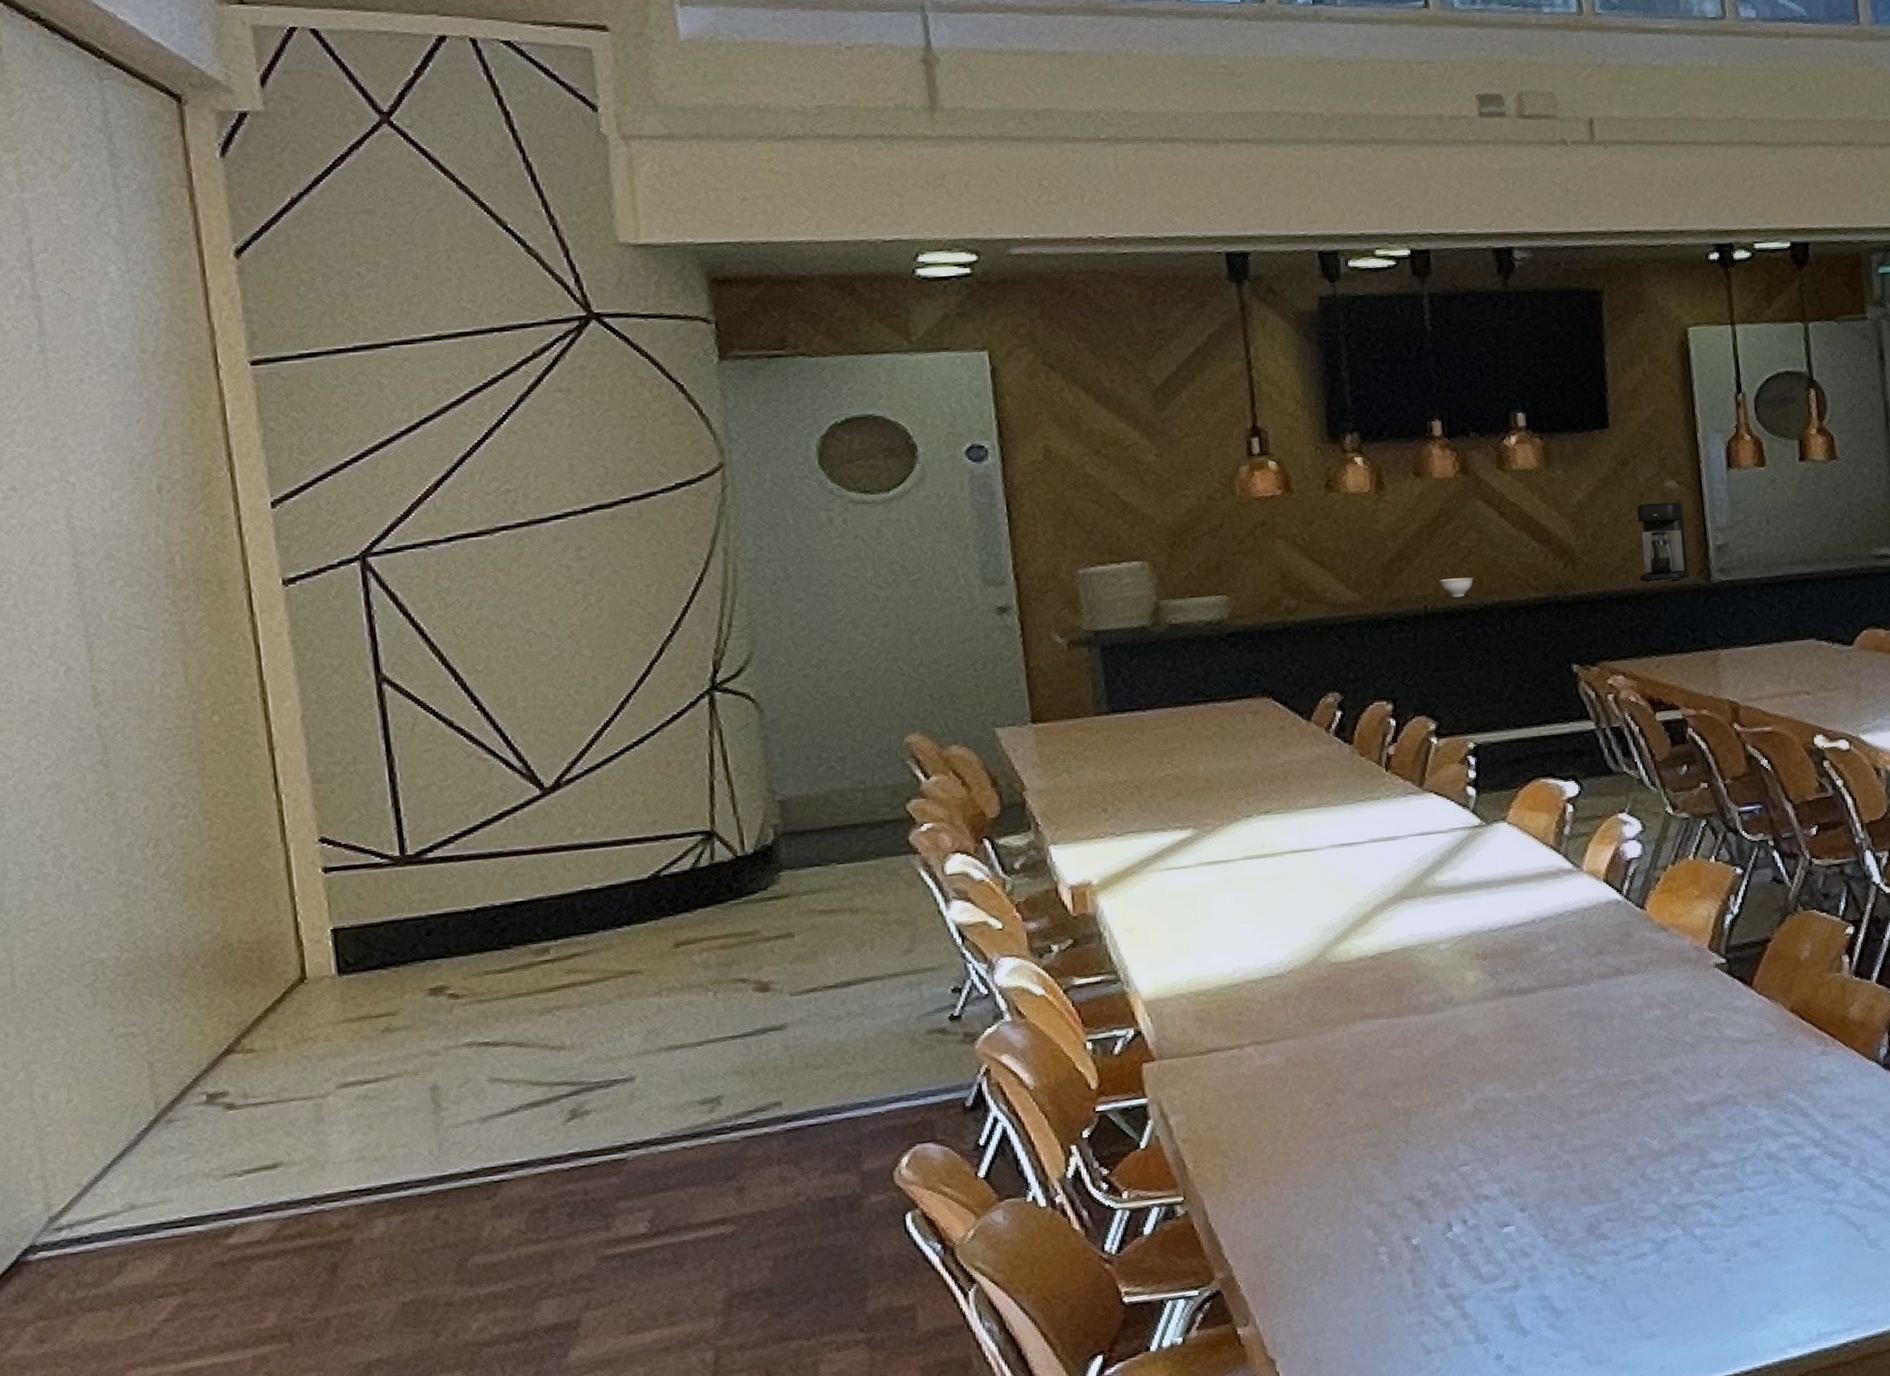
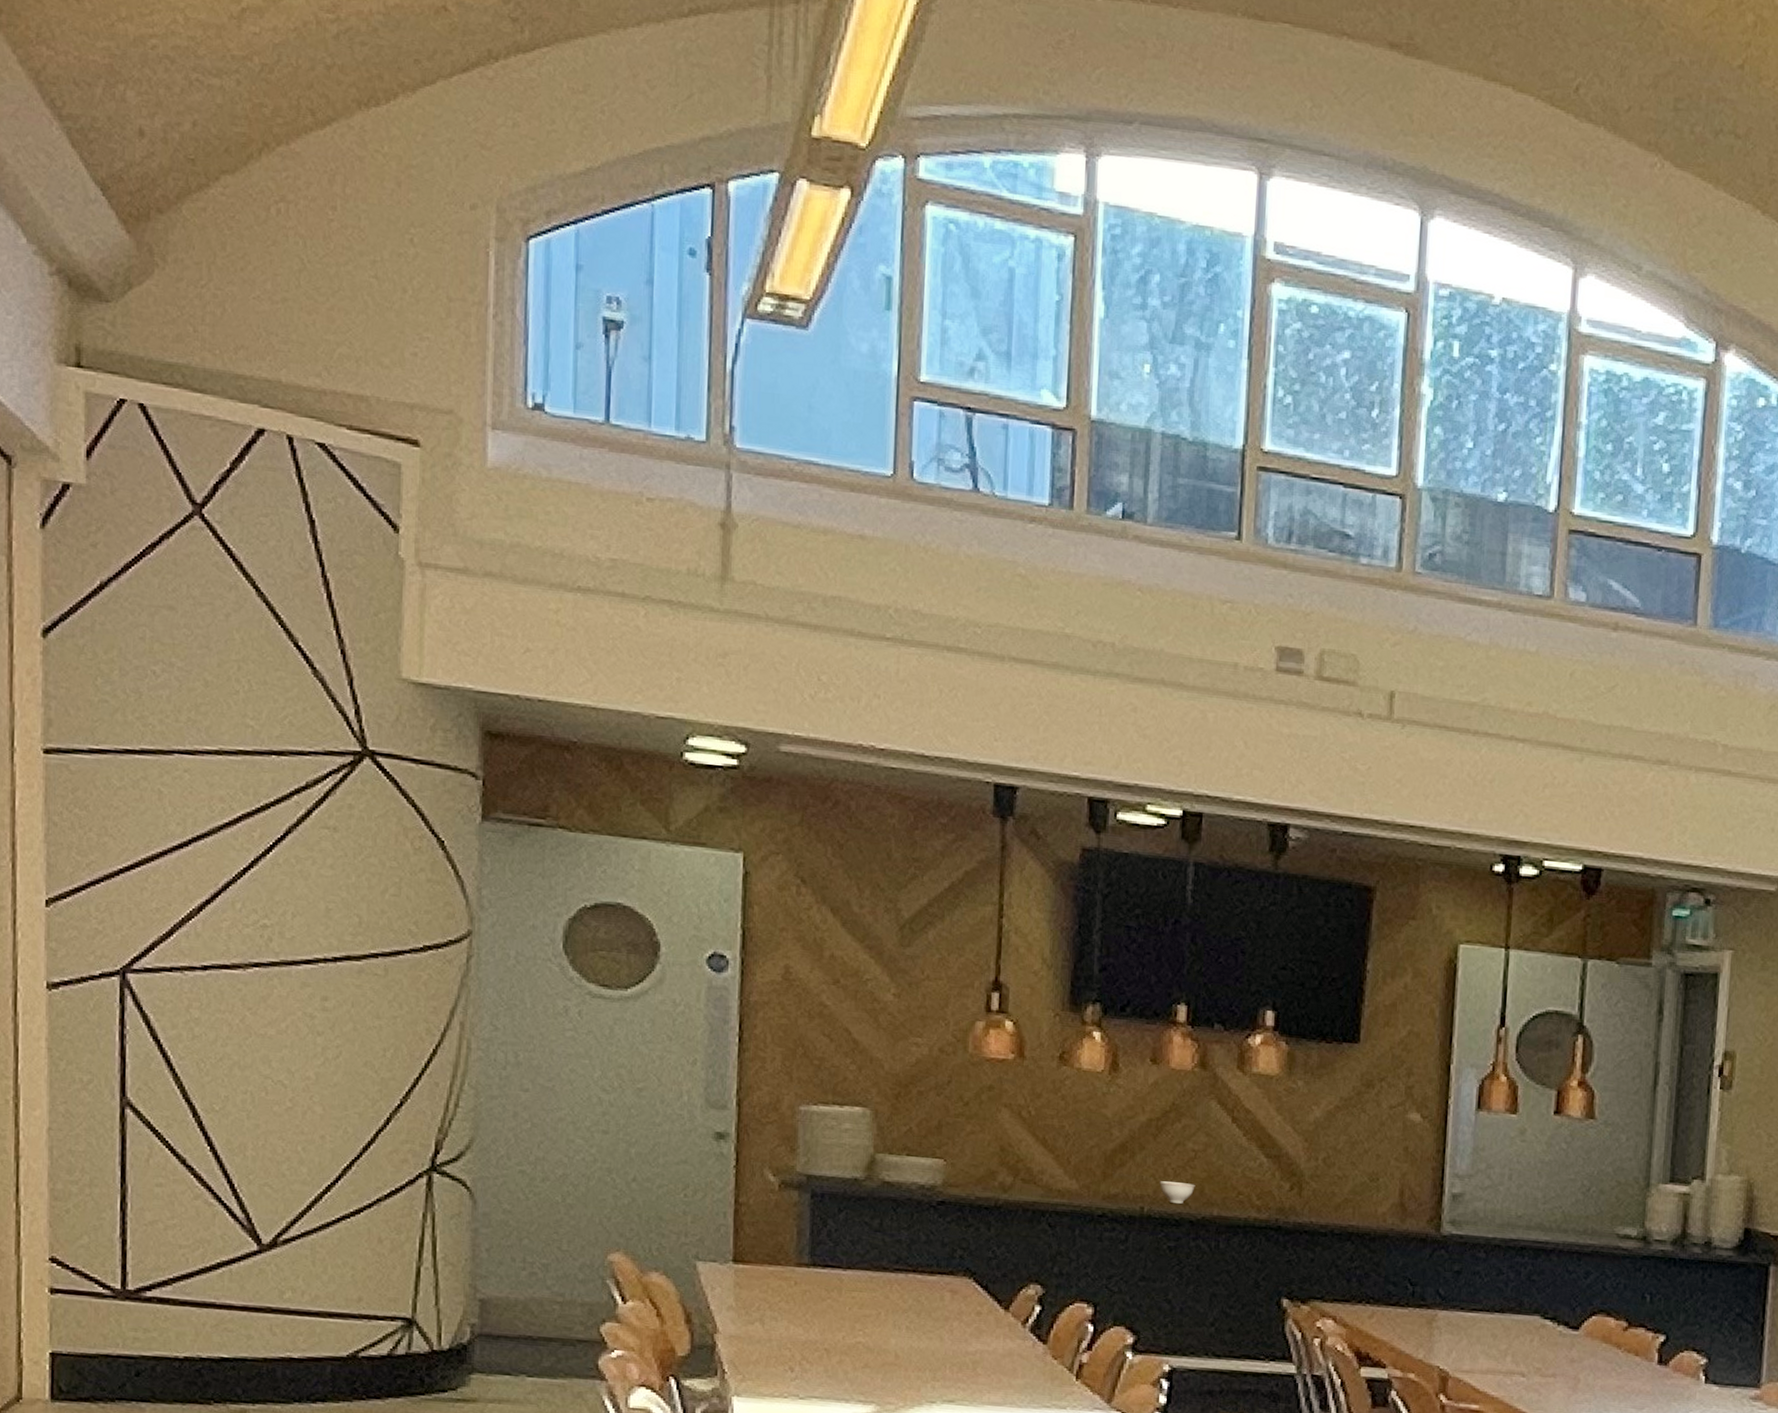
coffee maker: present [1637,502,1690,582] -> none [1367,1133,1424,1226]

